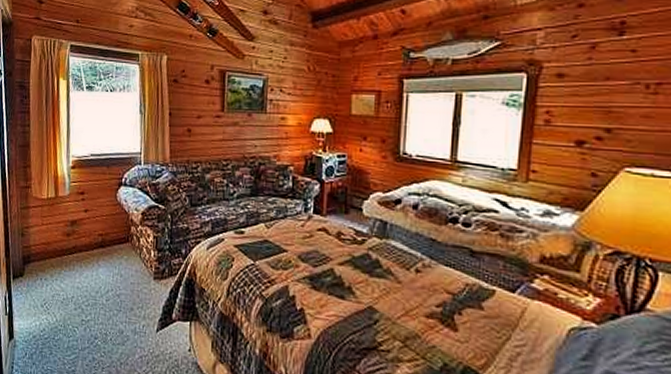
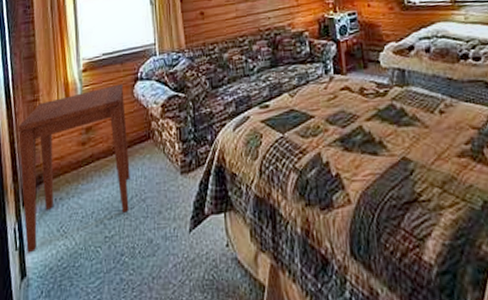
side table: none [11,185,109,320] -> present [18,83,130,254]

